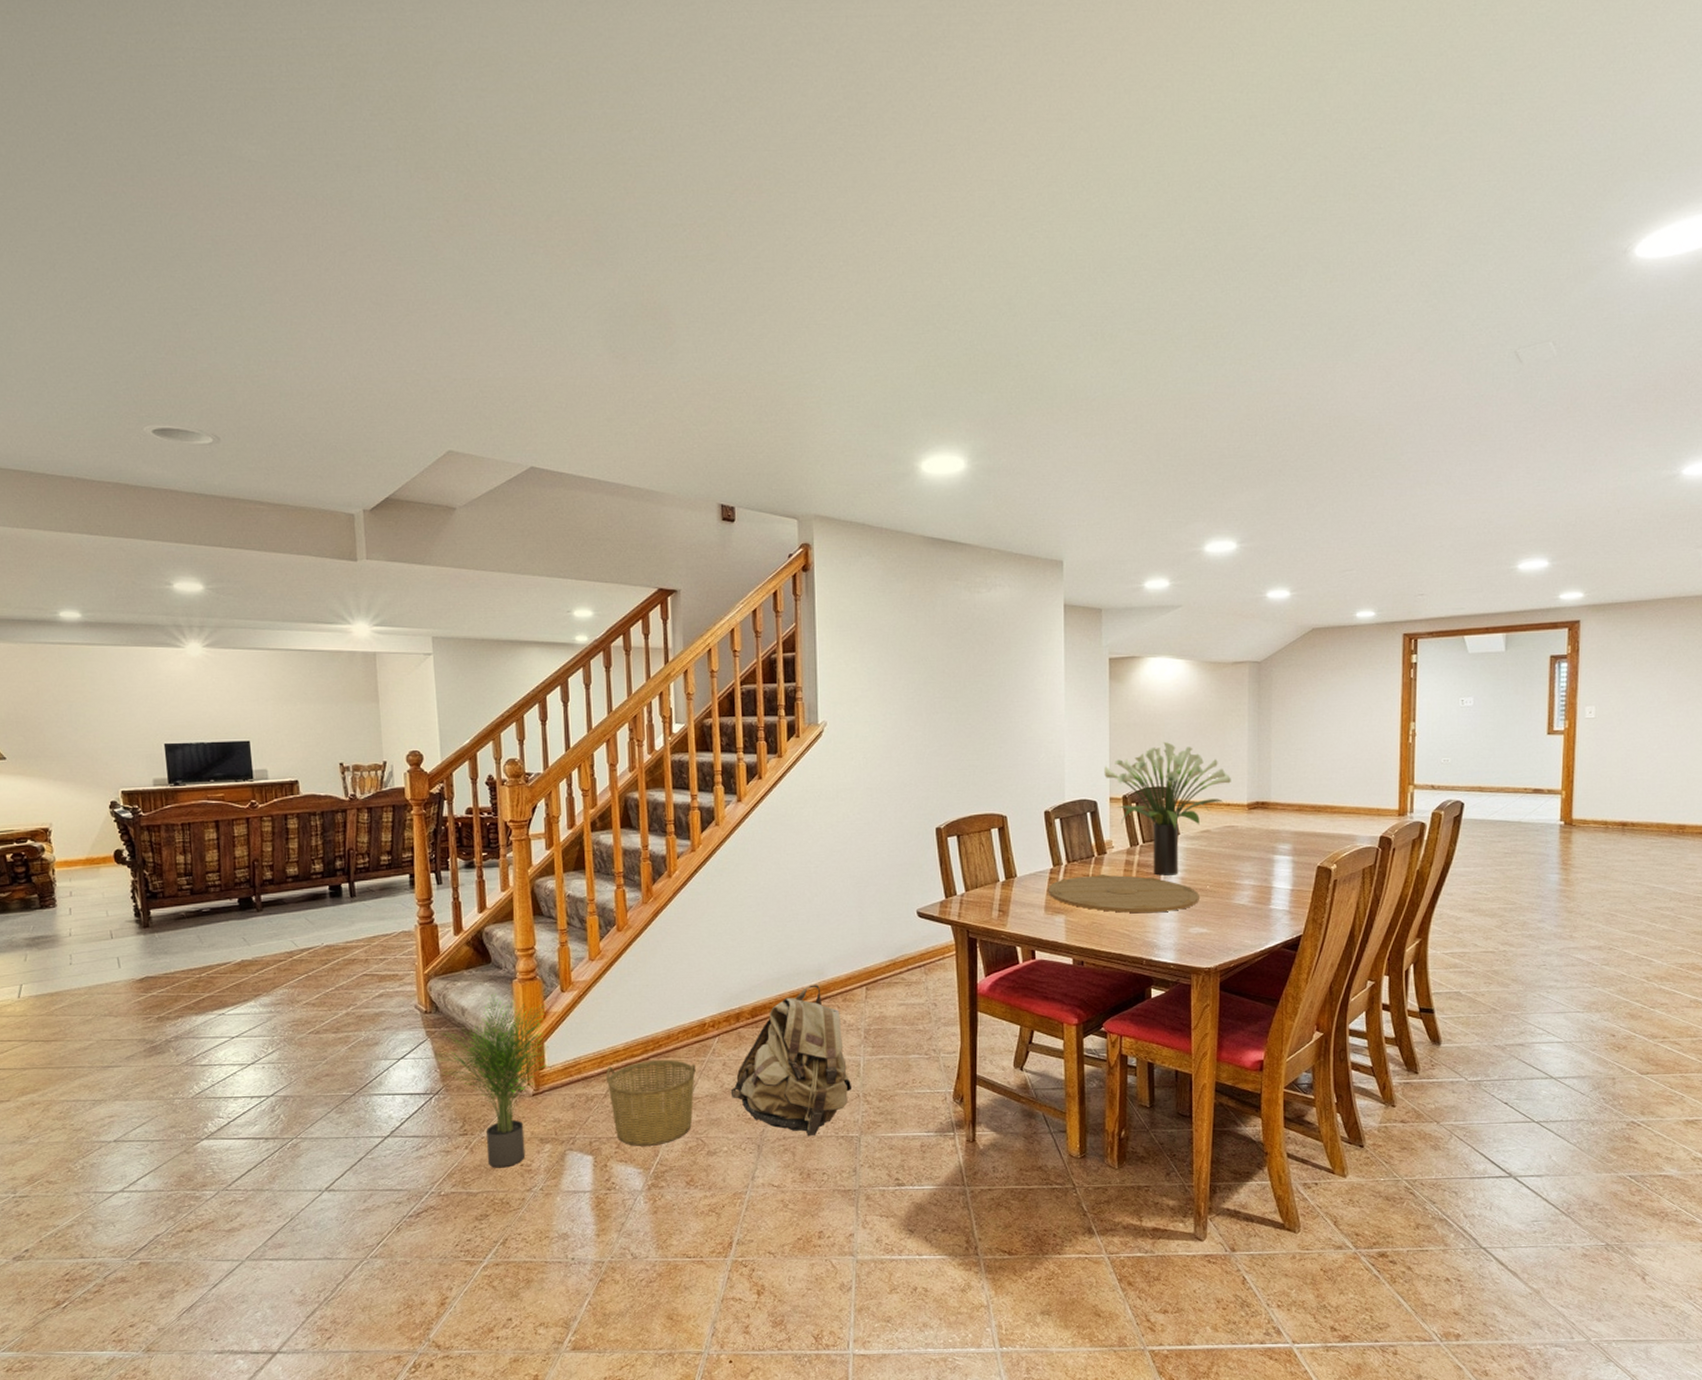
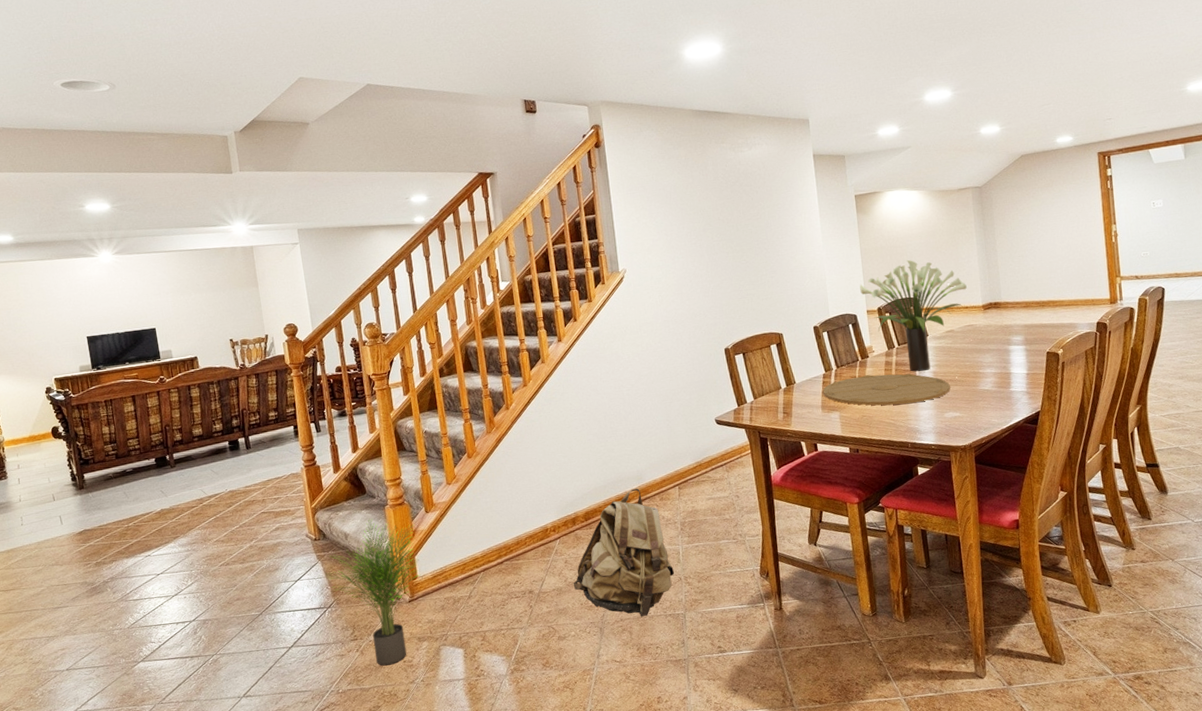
basket: present [606,1059,696,1146] -> none [468,562,544,638]

